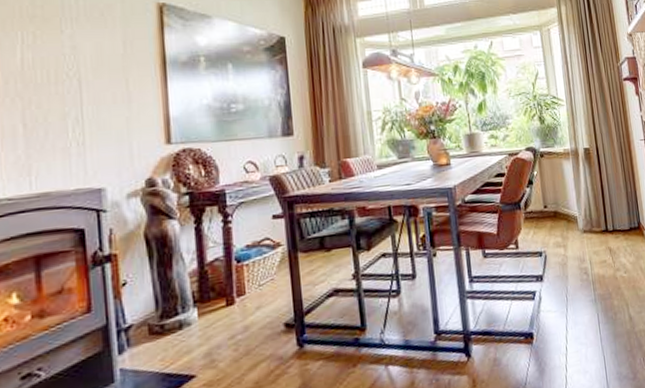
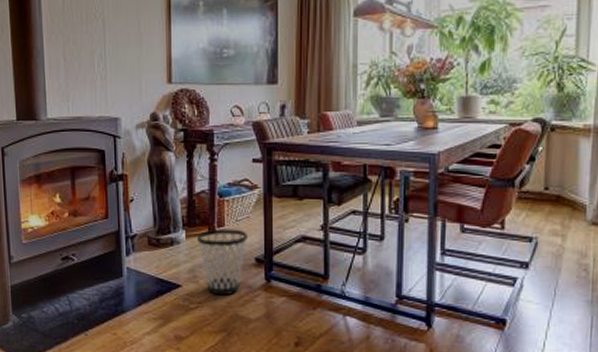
wastebasket: none [212,295,273,377] -> present [196,228,247,296]

